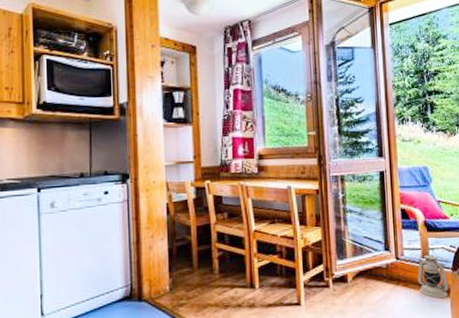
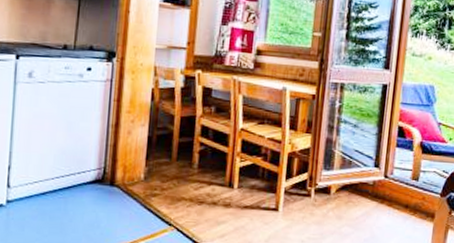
lantern: present [418,248,448,299] -> none [403,170,435,223]

